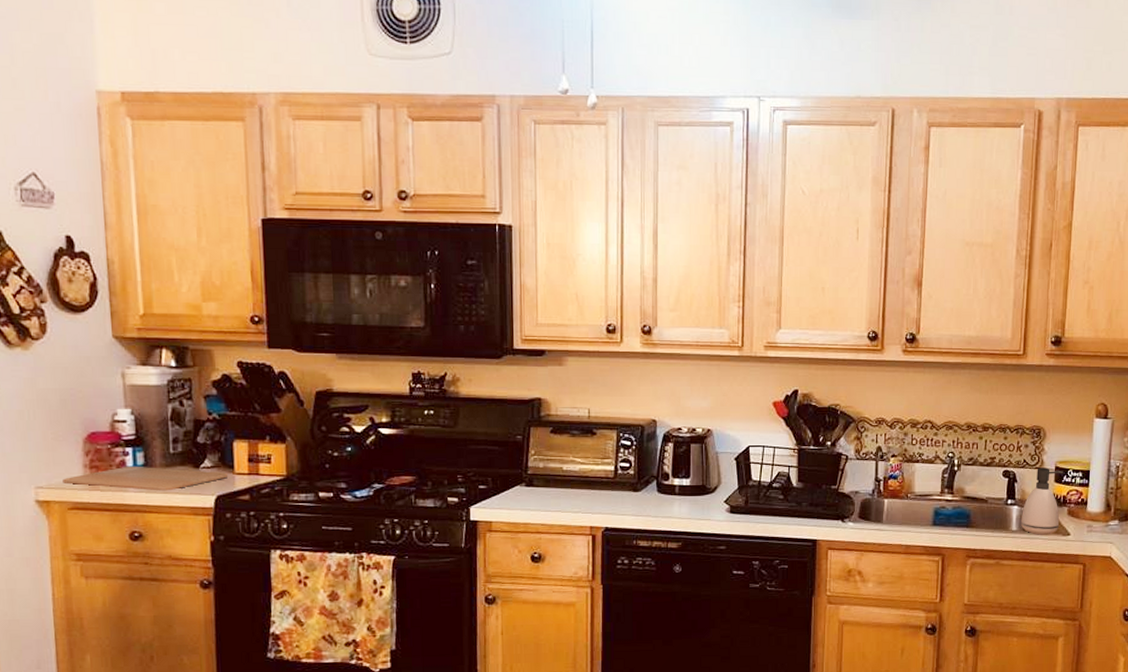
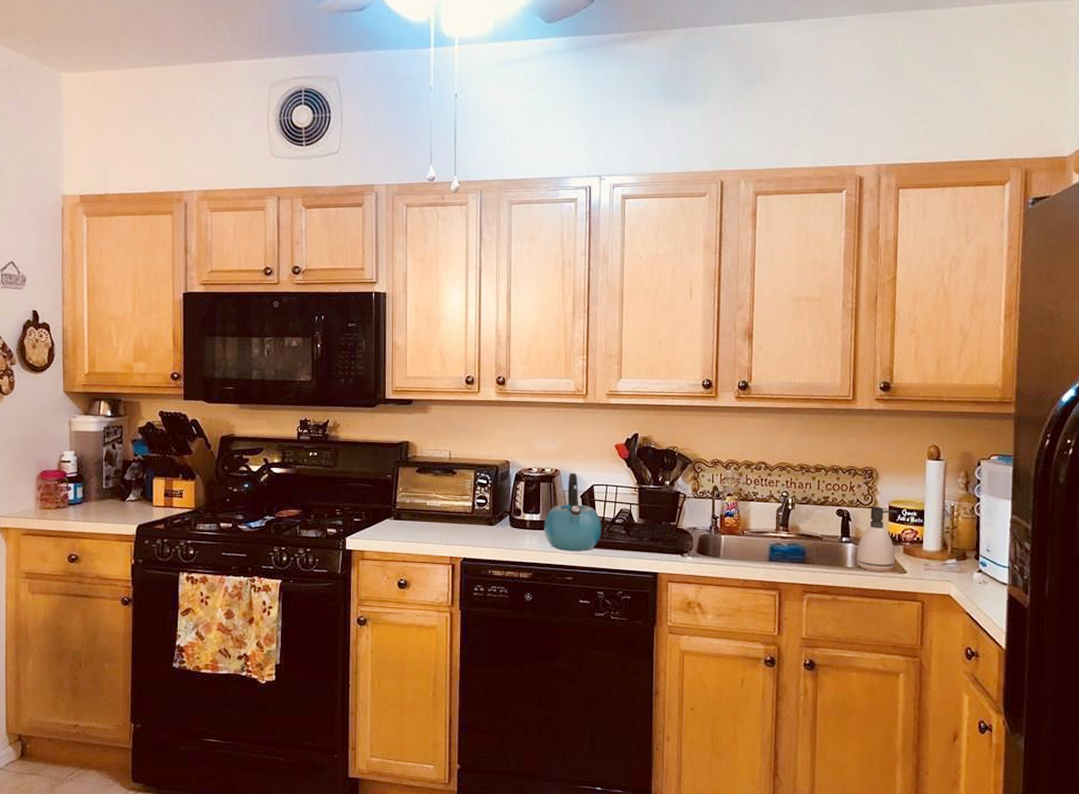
chopping board: present [62,466,227,491] -> none [19,499,147,521]
kettle: none [695,432,758,519] -> present [544,472,602,551]

